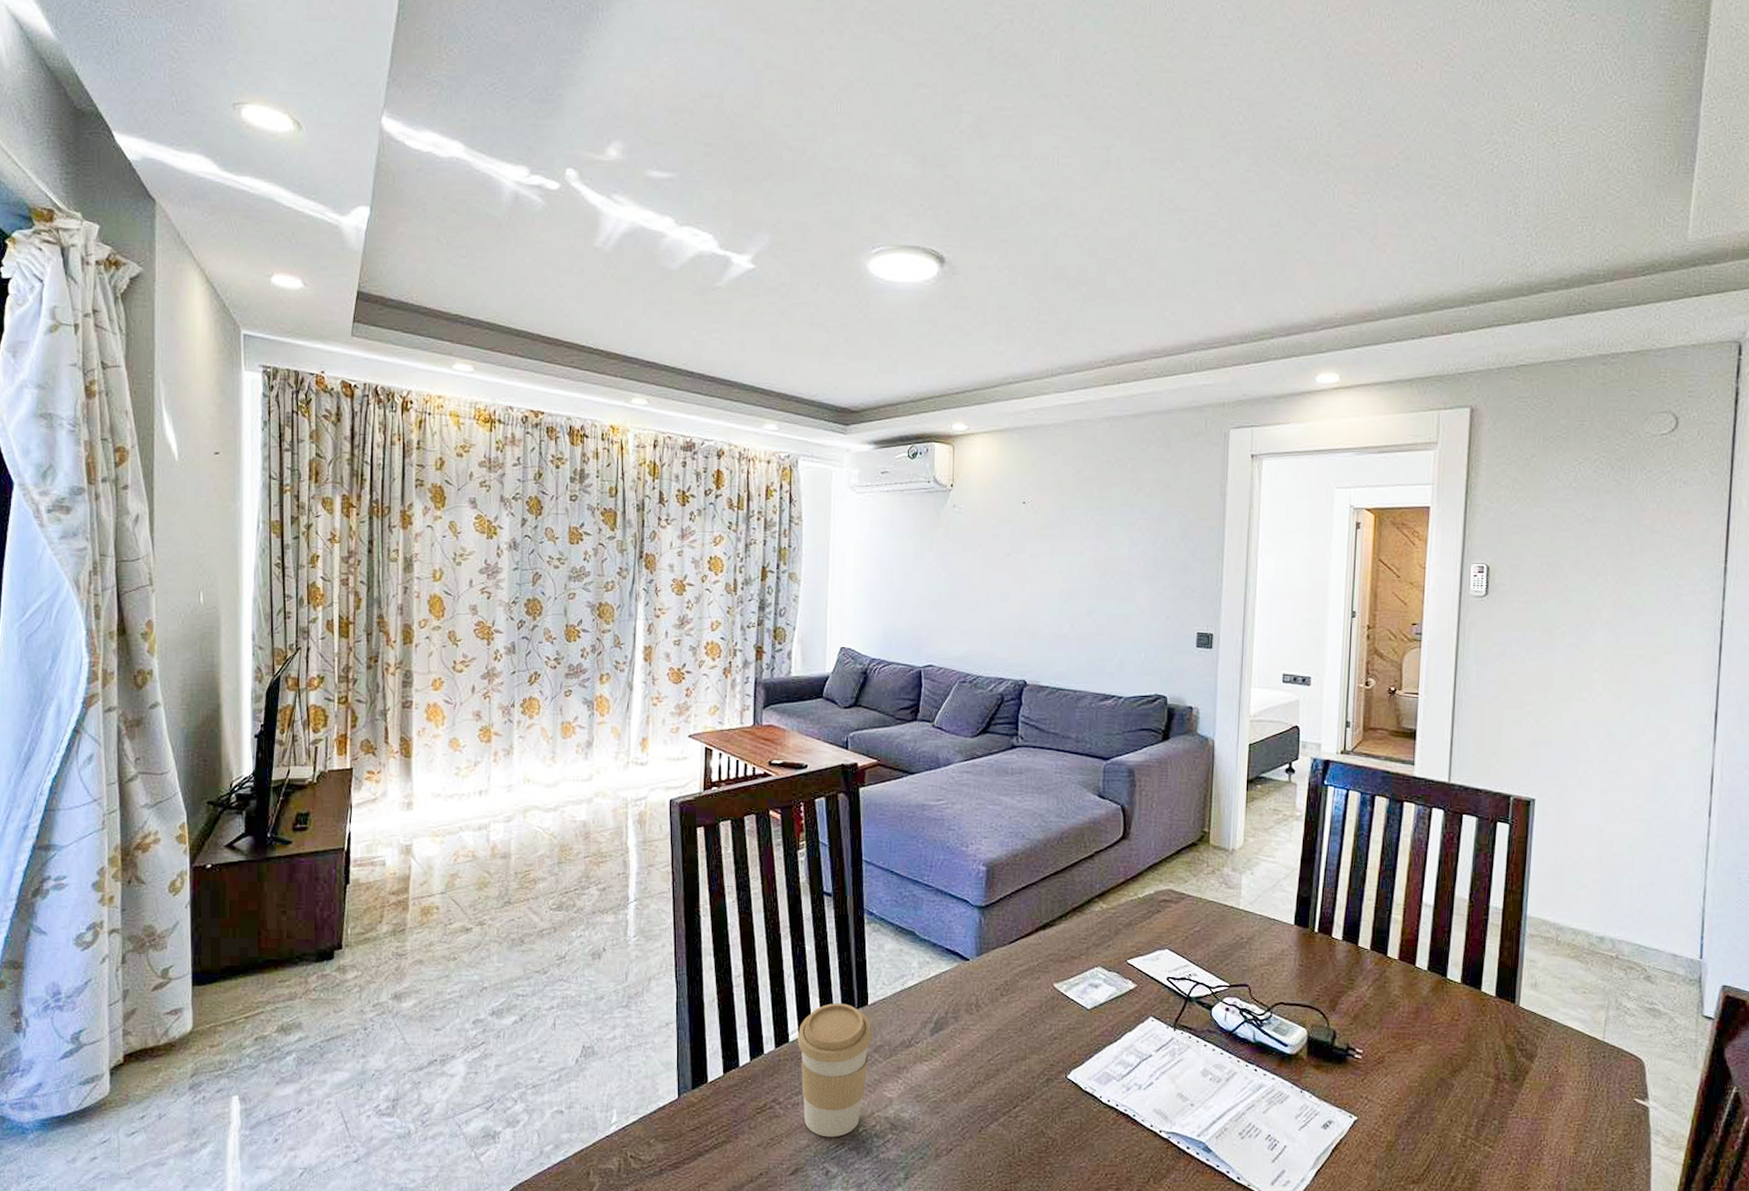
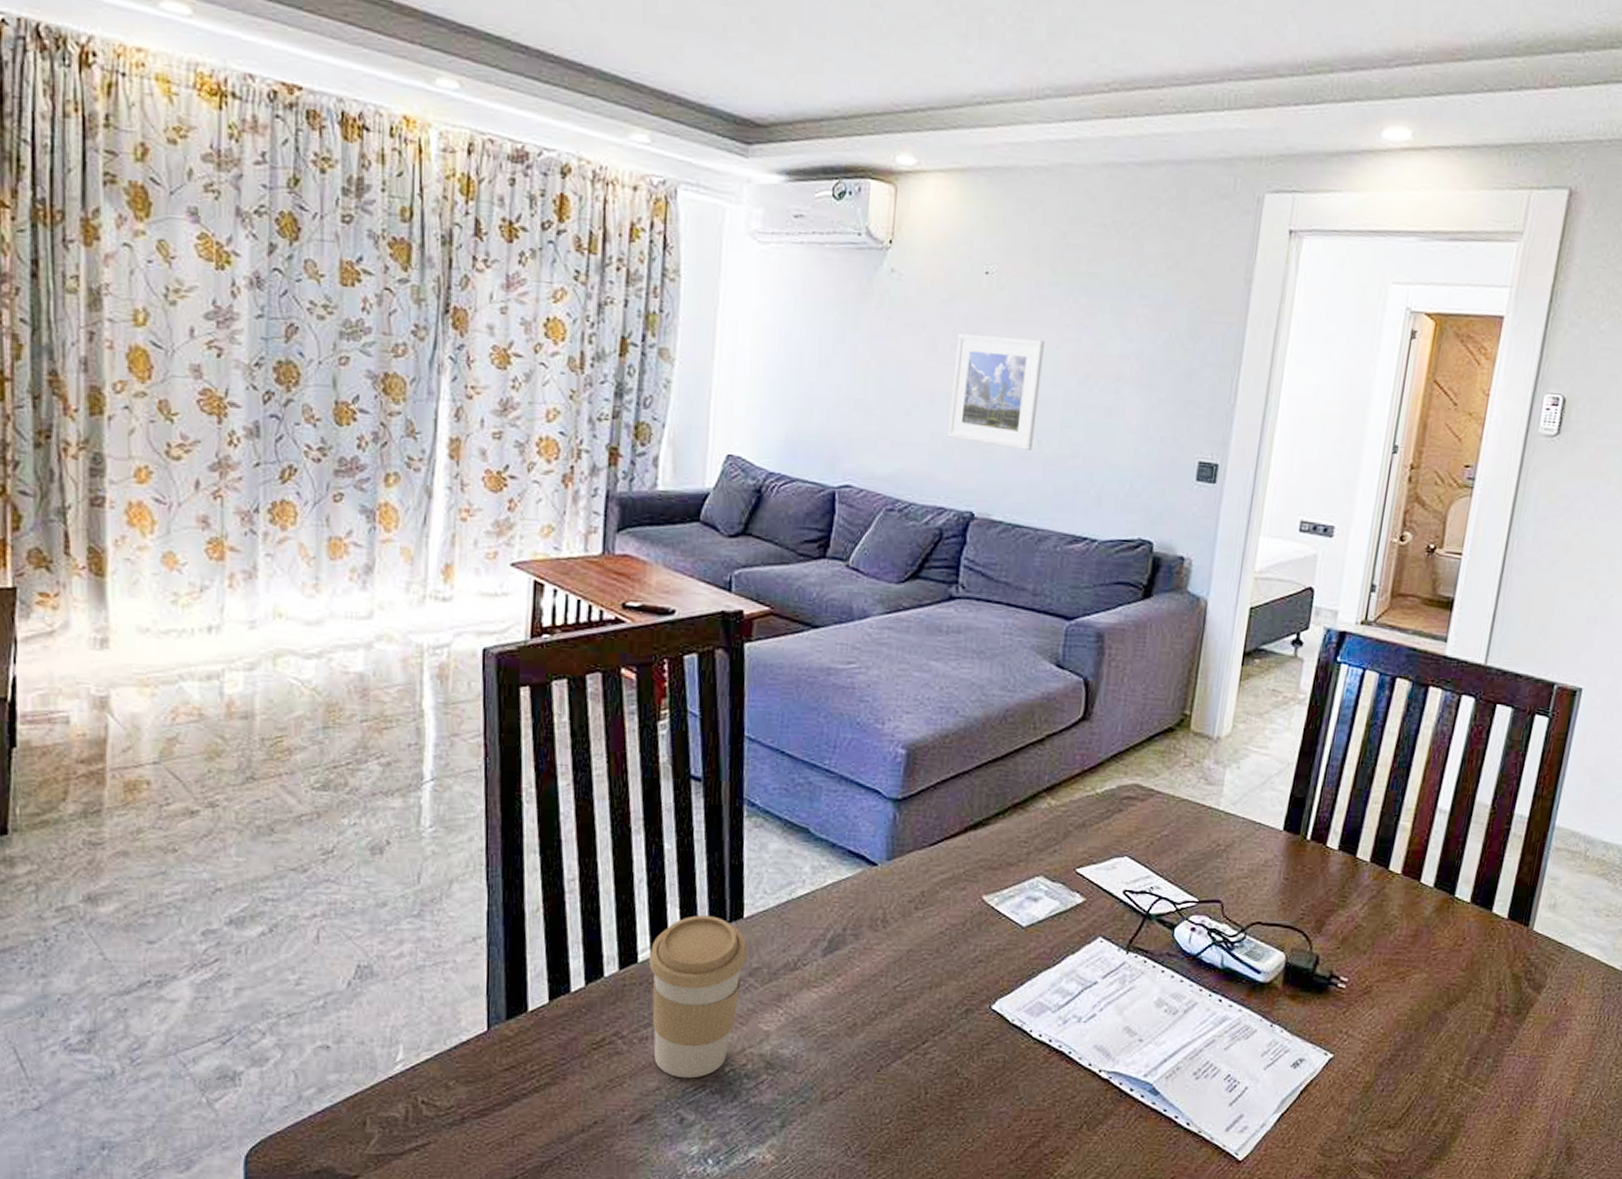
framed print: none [1002,547,1071,631] -> present [946,332,1045,450]

